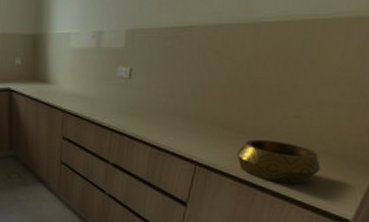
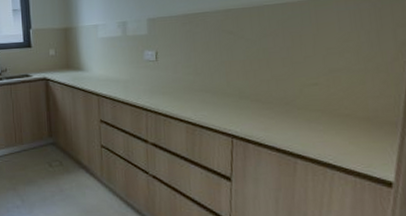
decorative bowl: present [236,139,321,184] -> none [268,108,351,150]

